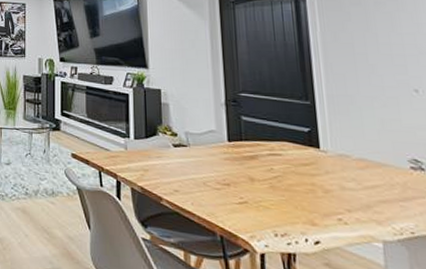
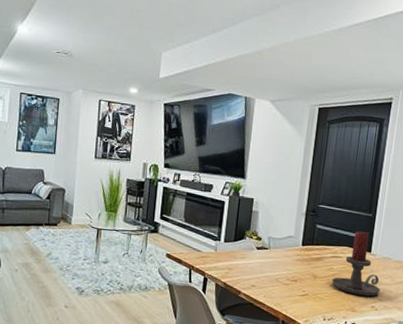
candle holder: none [275,122,345,206] -> present [331,231,381,296]

